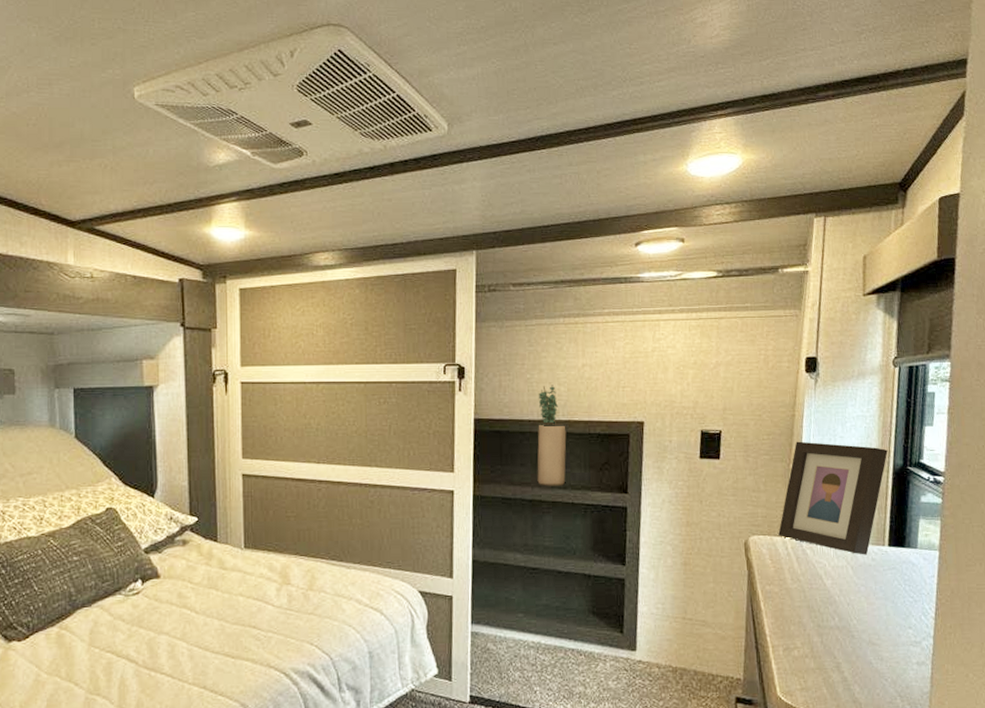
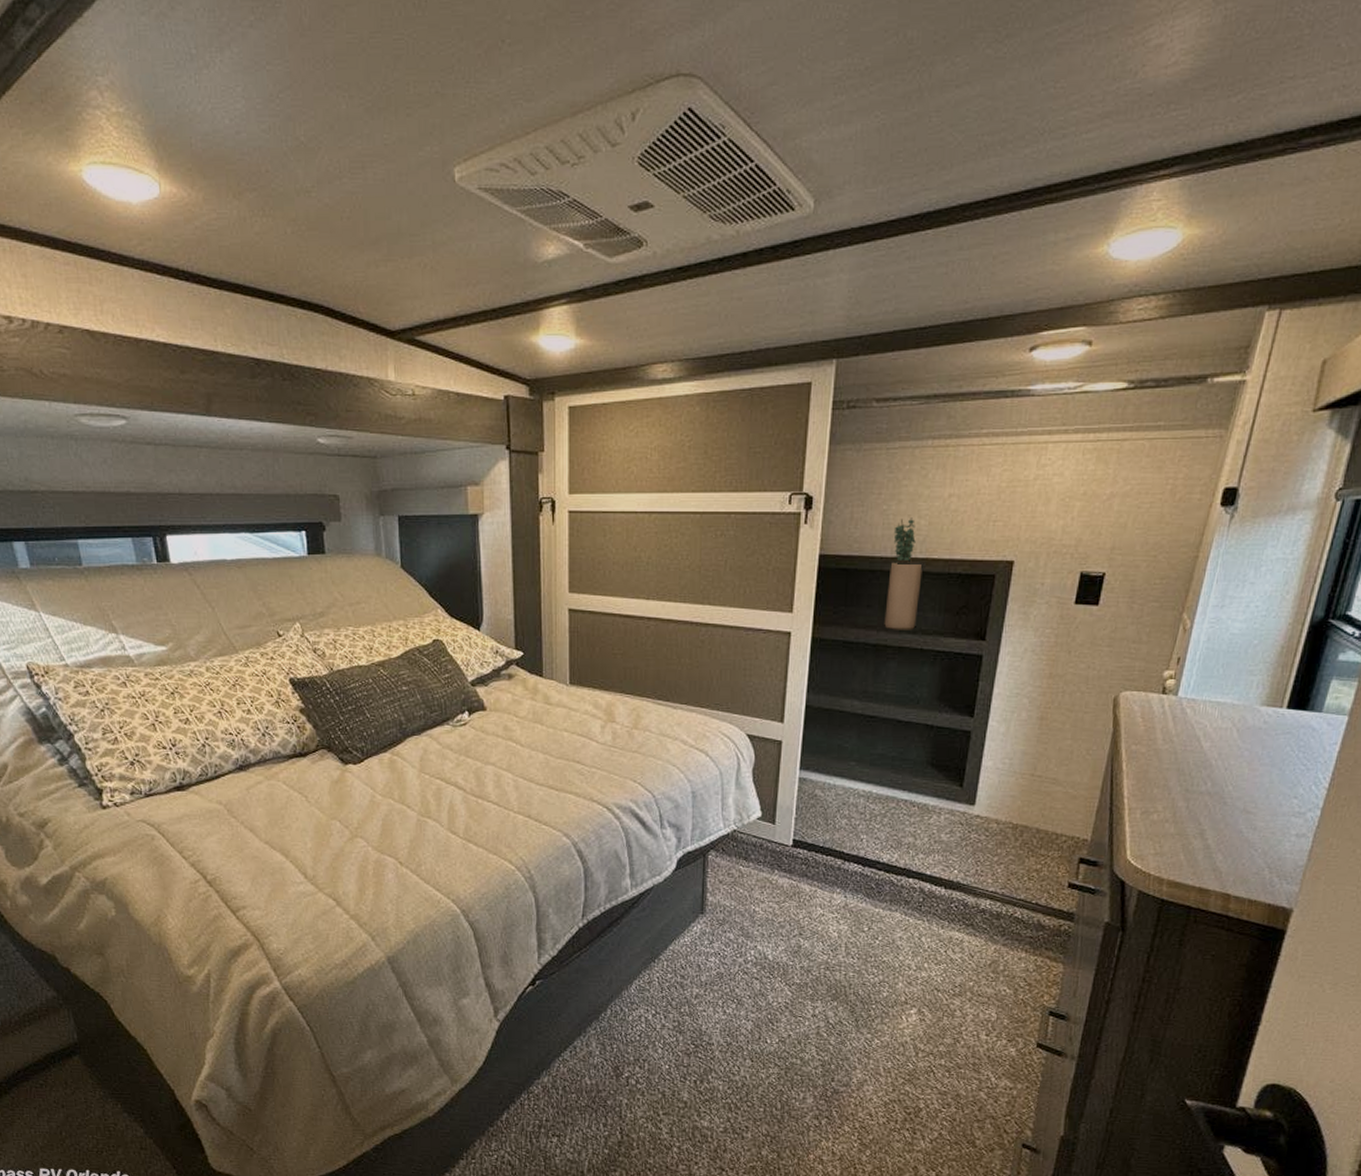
picture frame: present [778,441,888,555] -> none [1155,587,1308,717]

